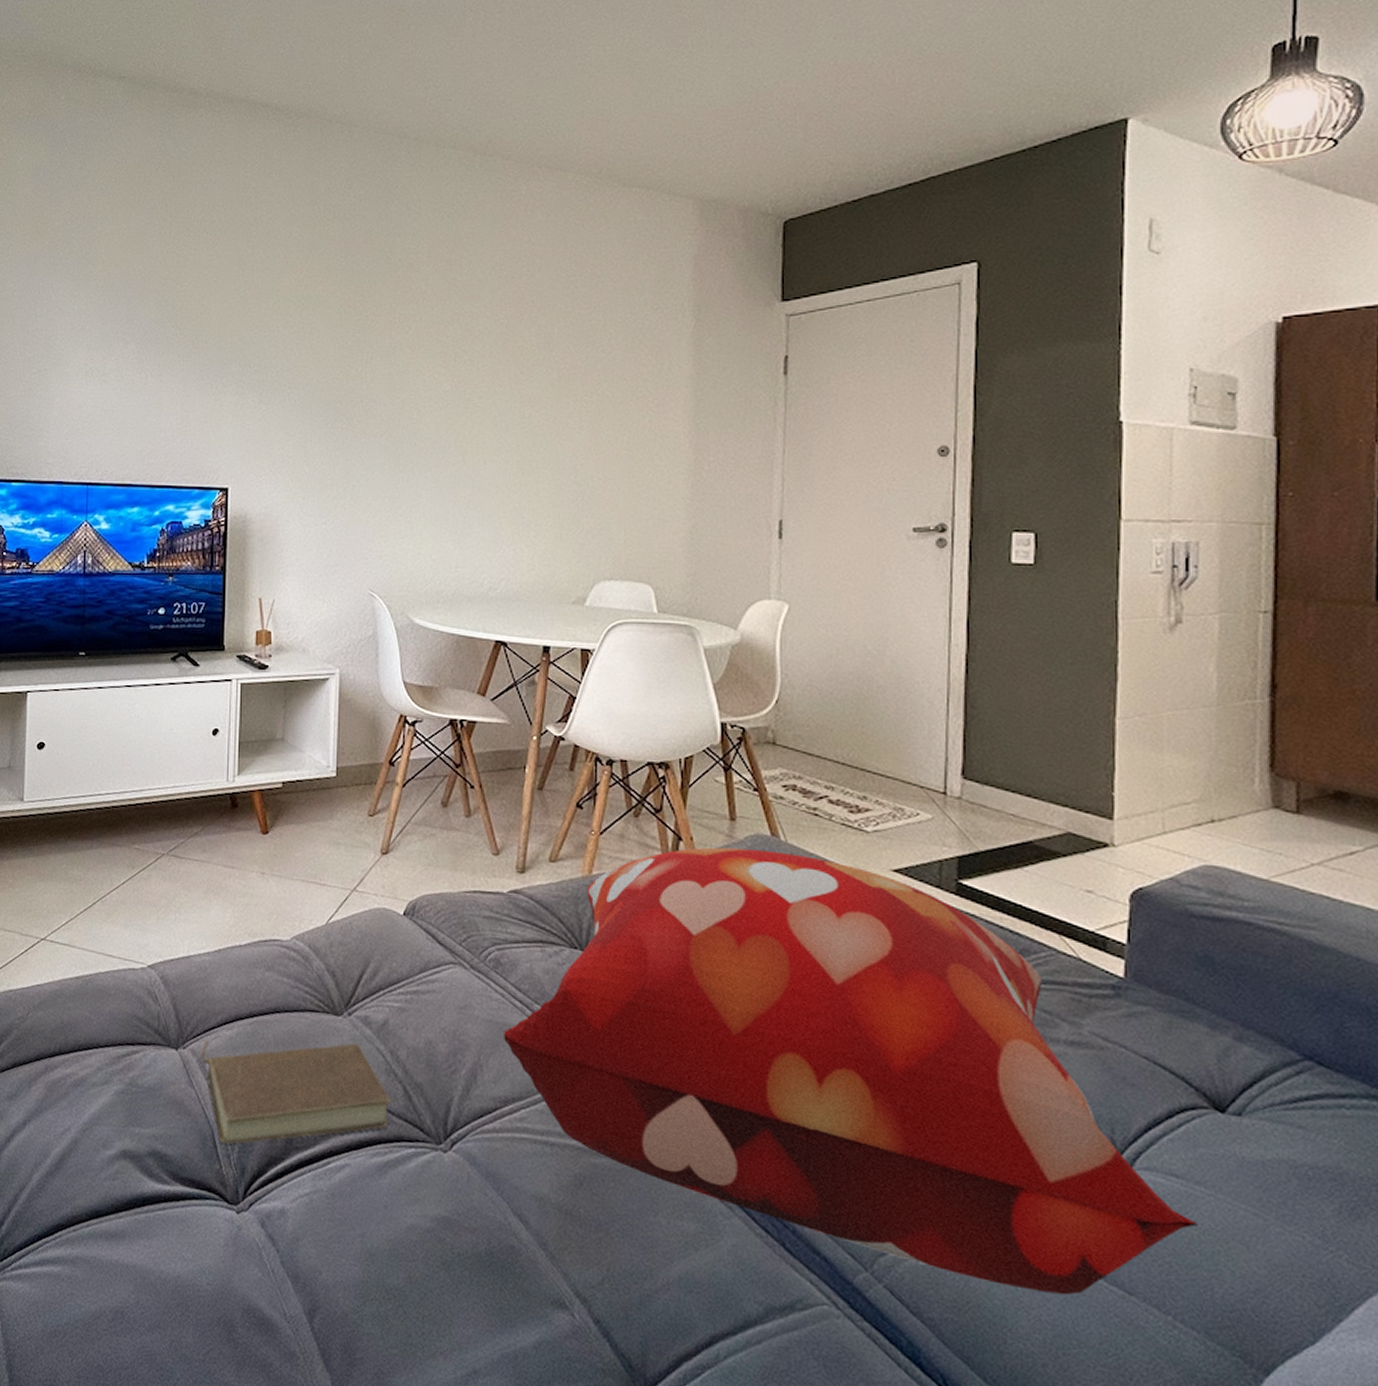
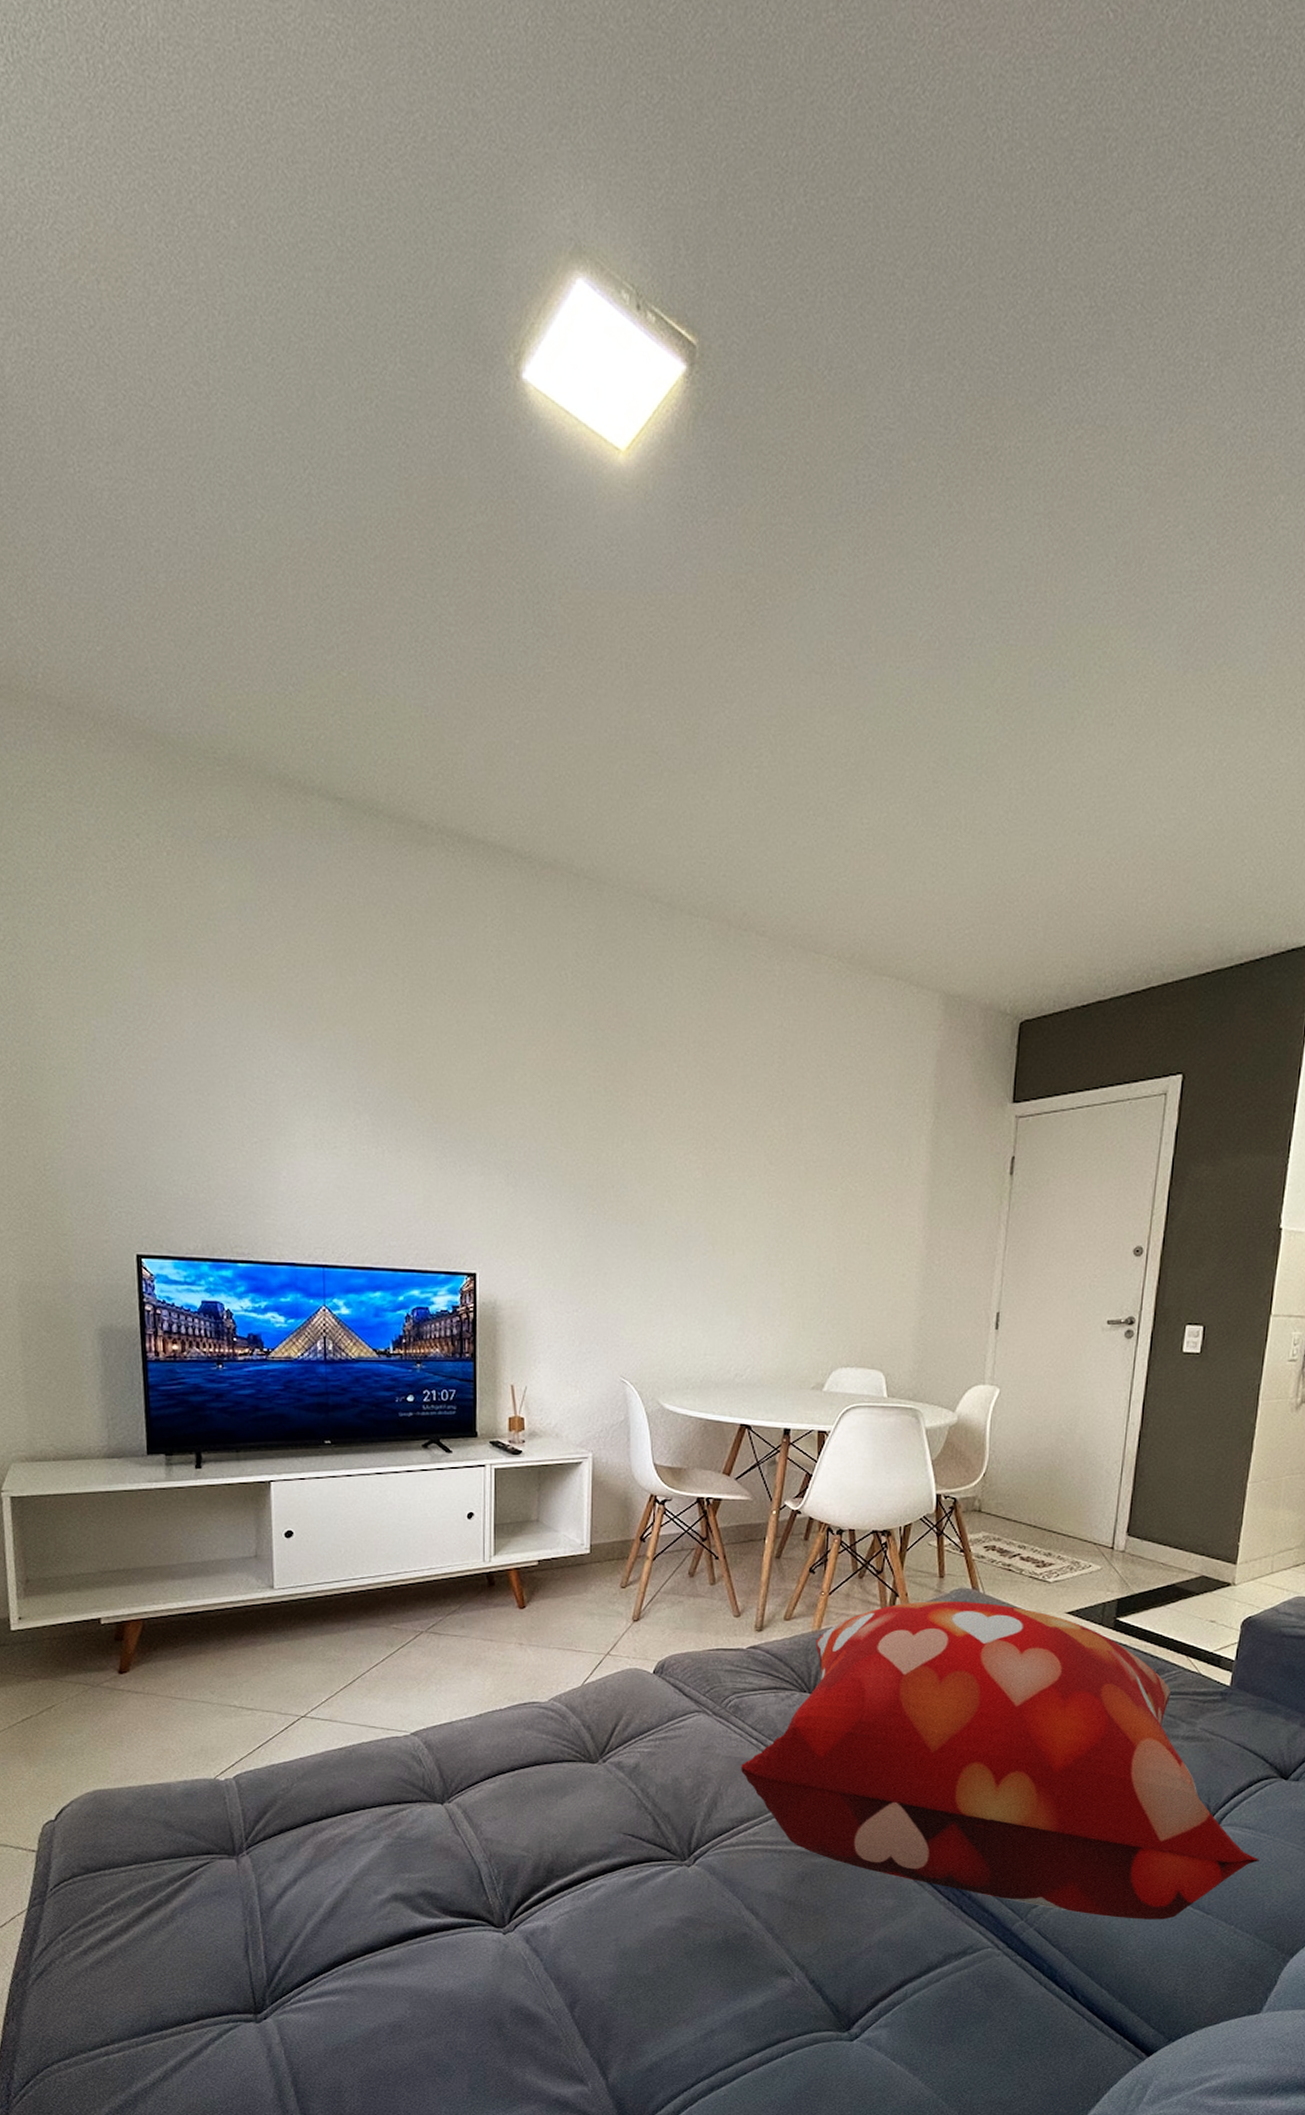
book: present [201,1040,391,1145] -> none [465,1785,642,1880]

